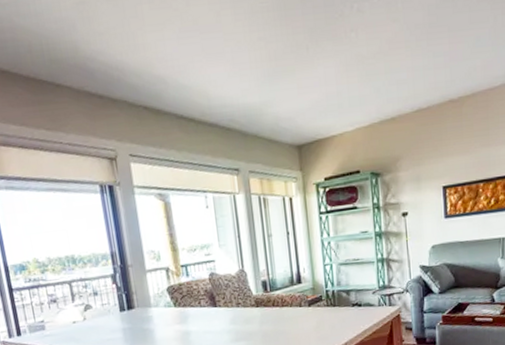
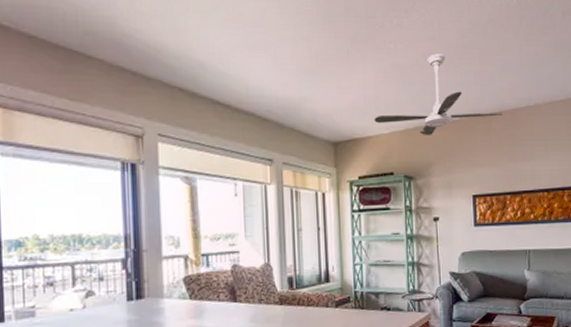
ceiling fan: none [337,37,475,129] -> present [374,53,503,136]

